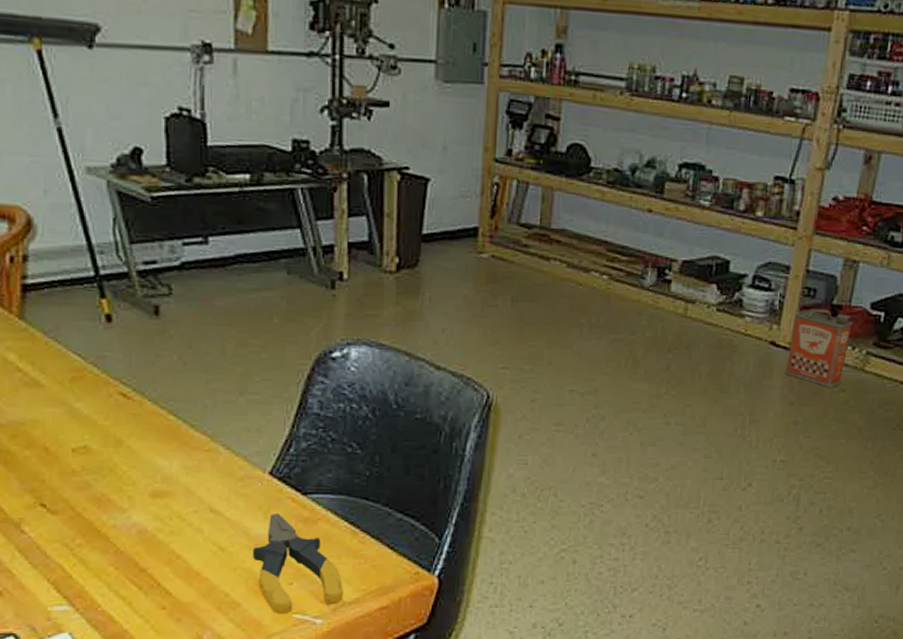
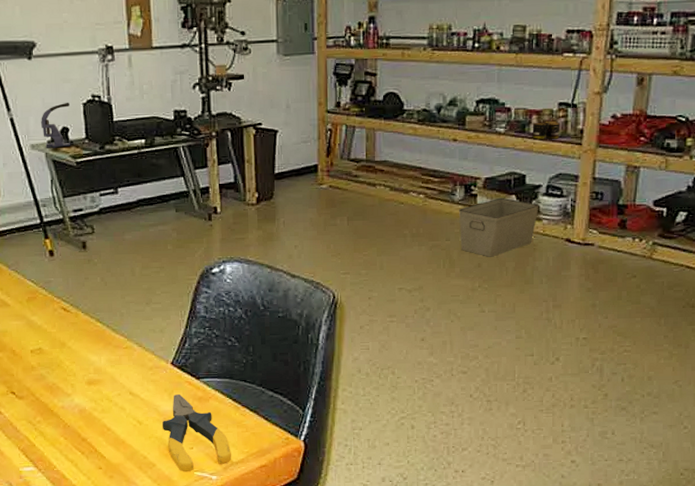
hand press: none [103,113,145,176] -> present [41,102,70,148]
storage bin: none [647,286,743,358] -> present [459,197,539,257]
paint can: none [741,191,774,221] -> present [532,116,560,140]
fuel can: present [785,309,852,387] -> none [581,209,638,274]

